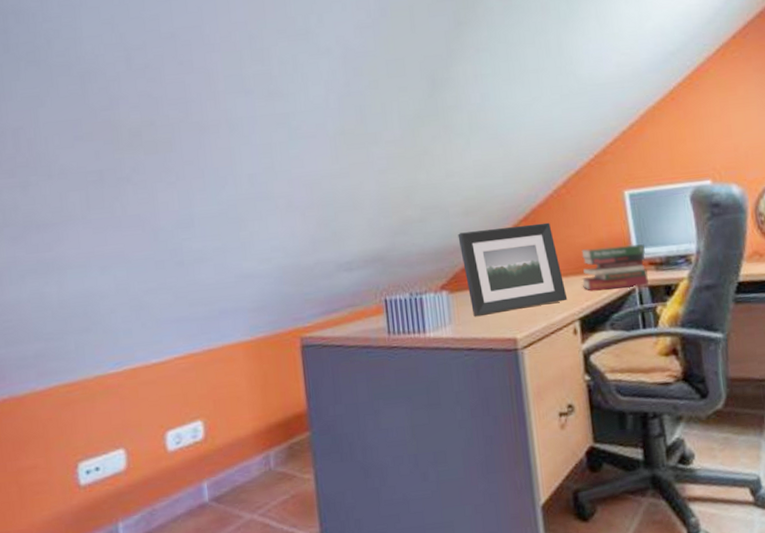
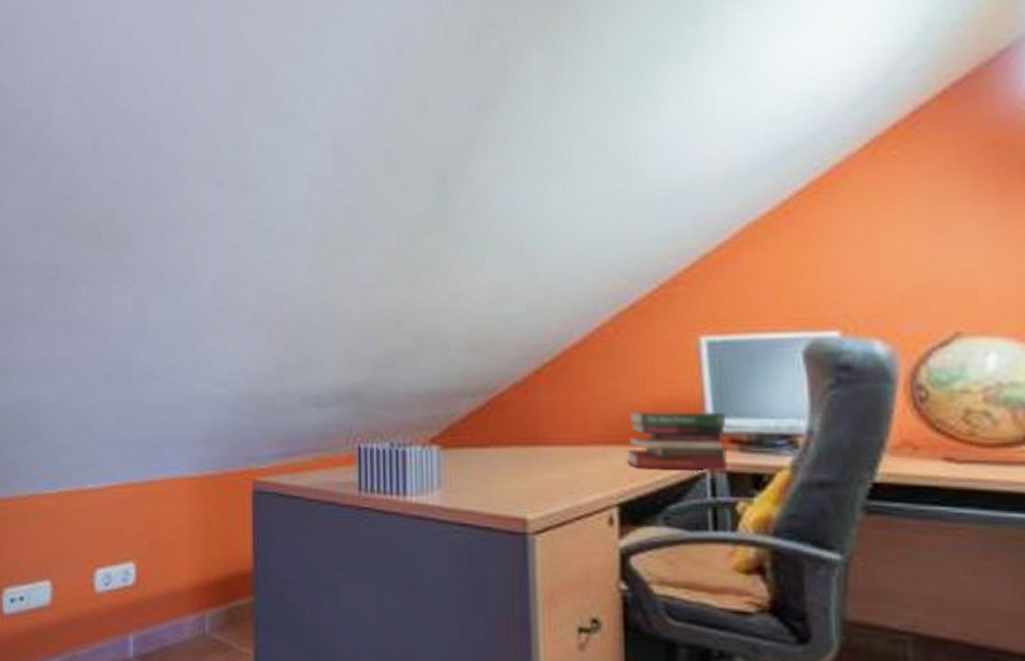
picture frame: present [458,222,568,317] -> none [459,370,604,484]

